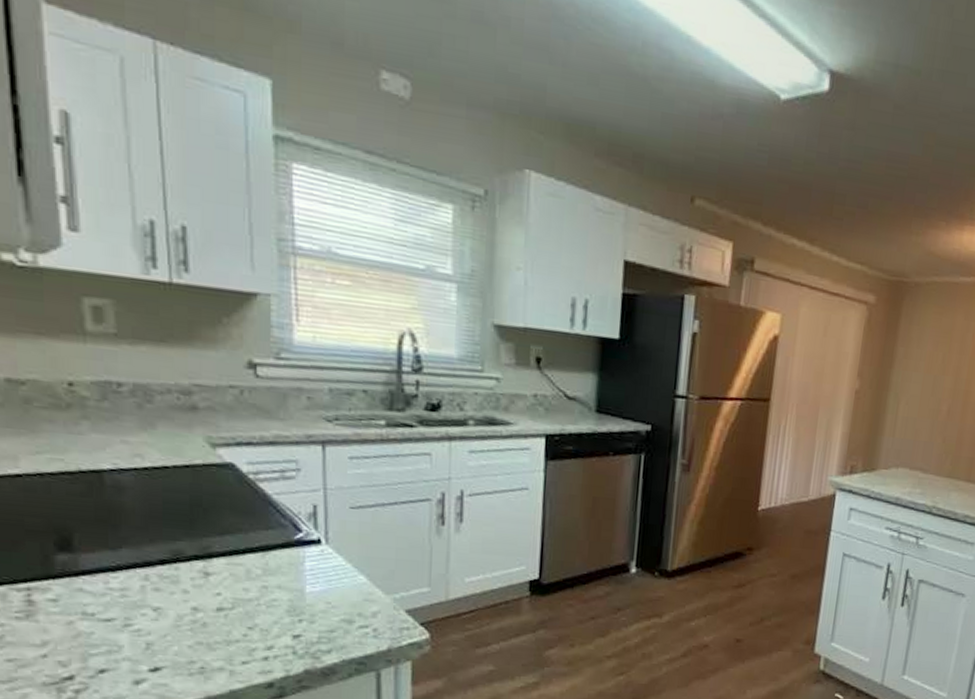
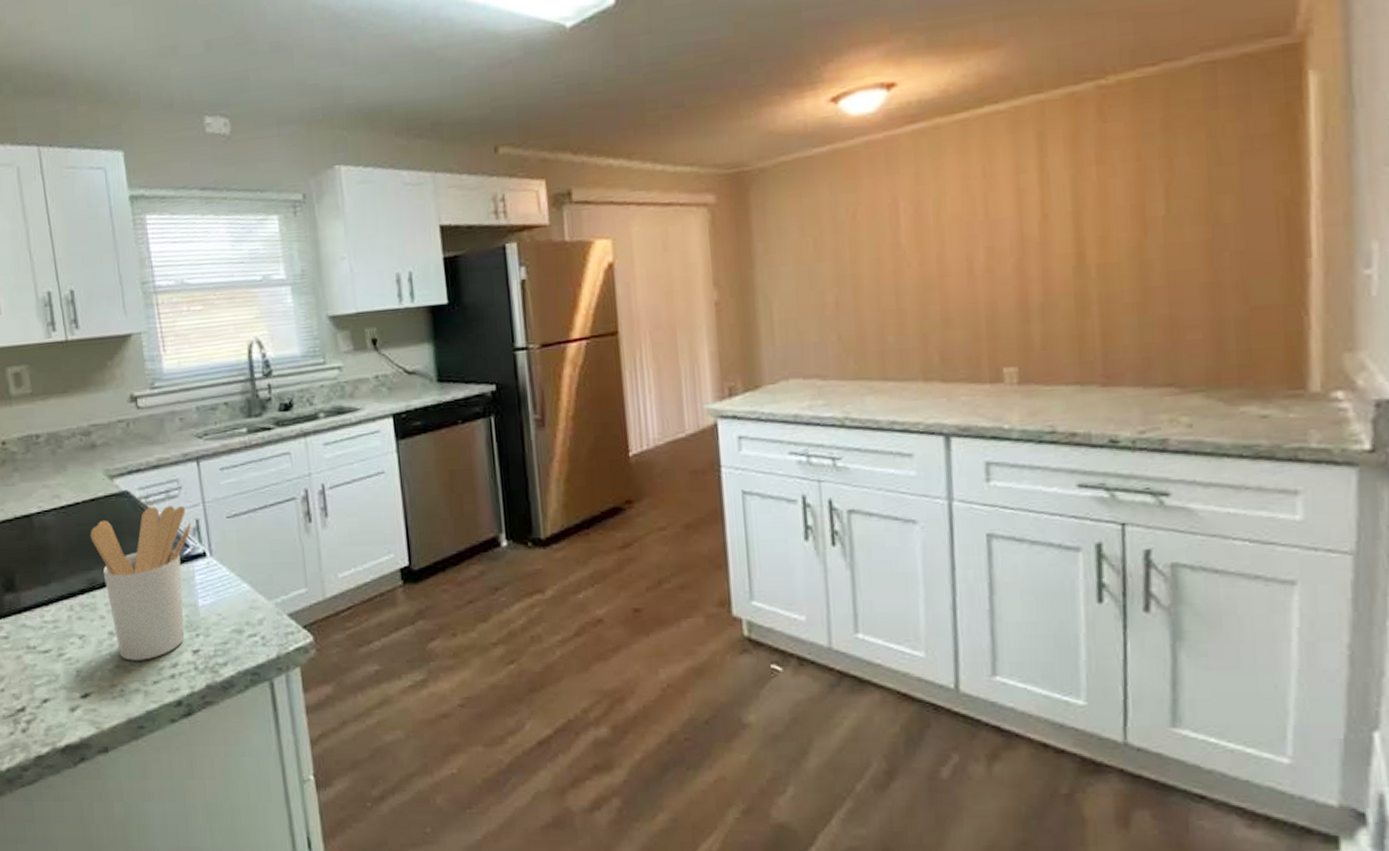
utensil holder: none [179,484,308,640] -> present [90,506,192,661]

